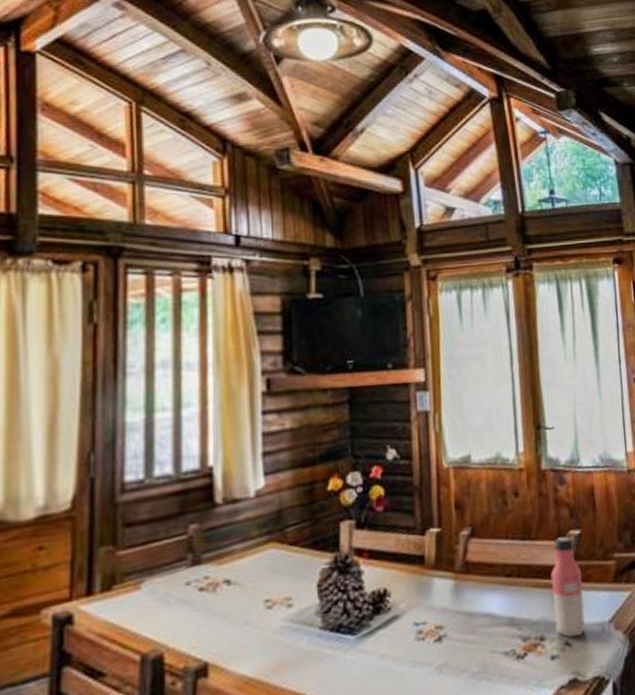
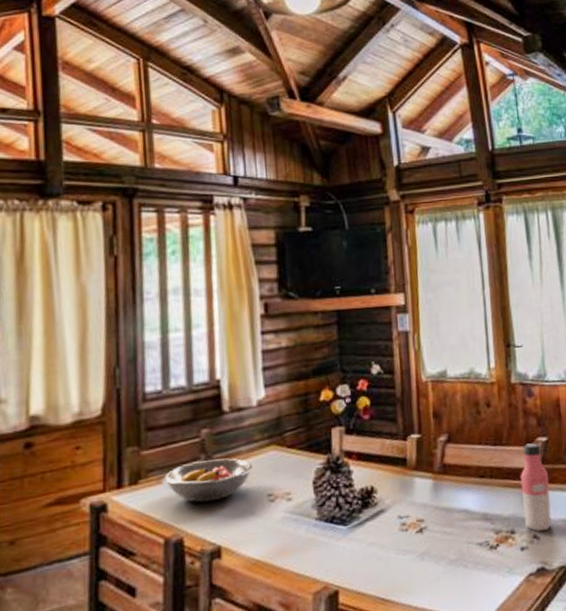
fruit bowl: none [143,558,248,611] -> present [164,458,253,503]

